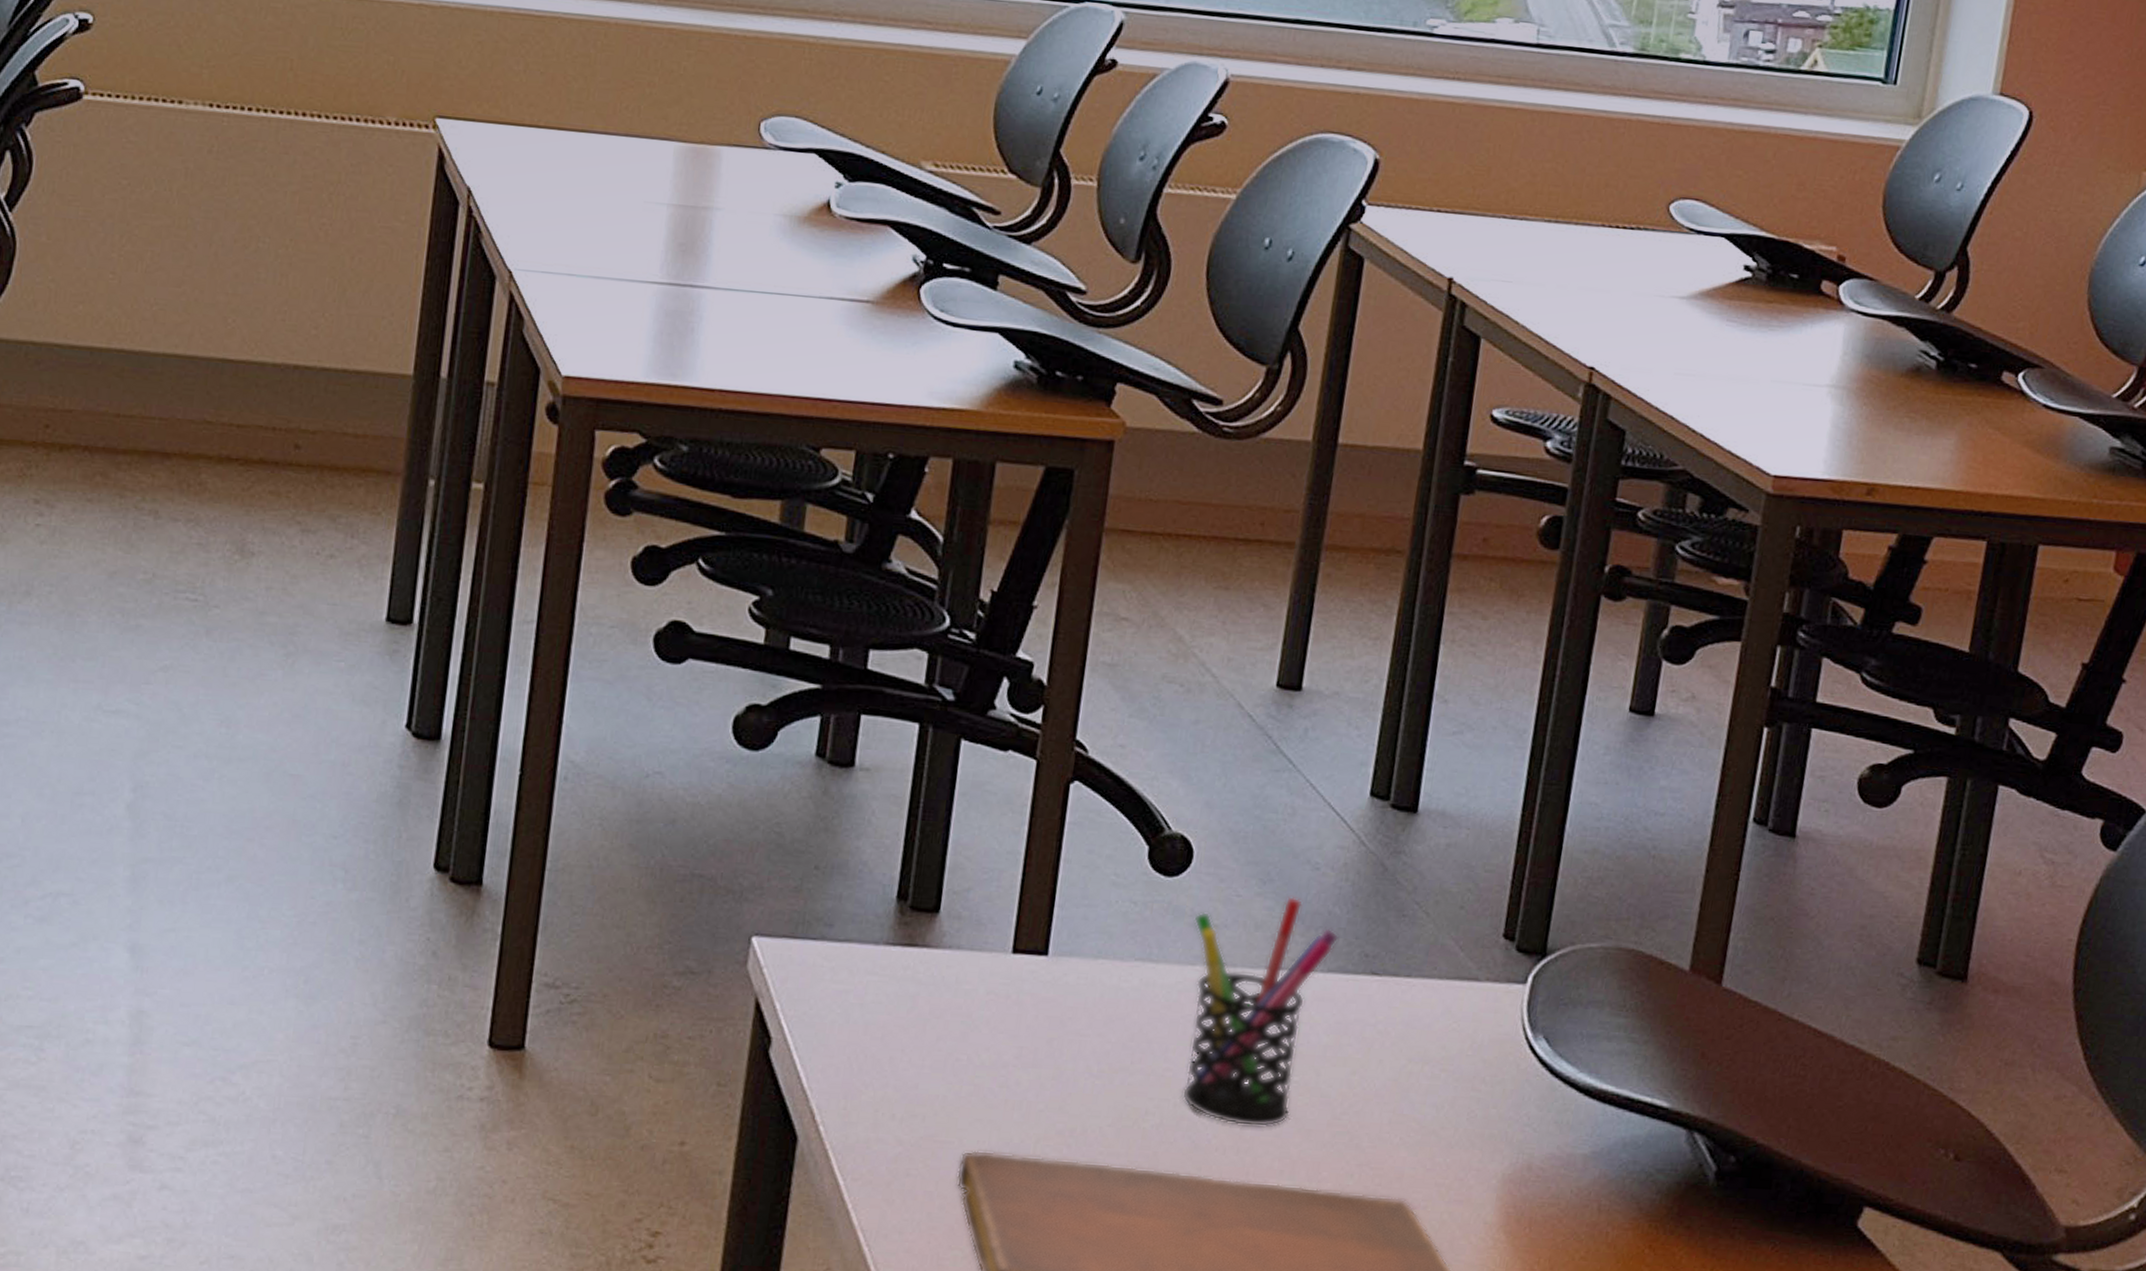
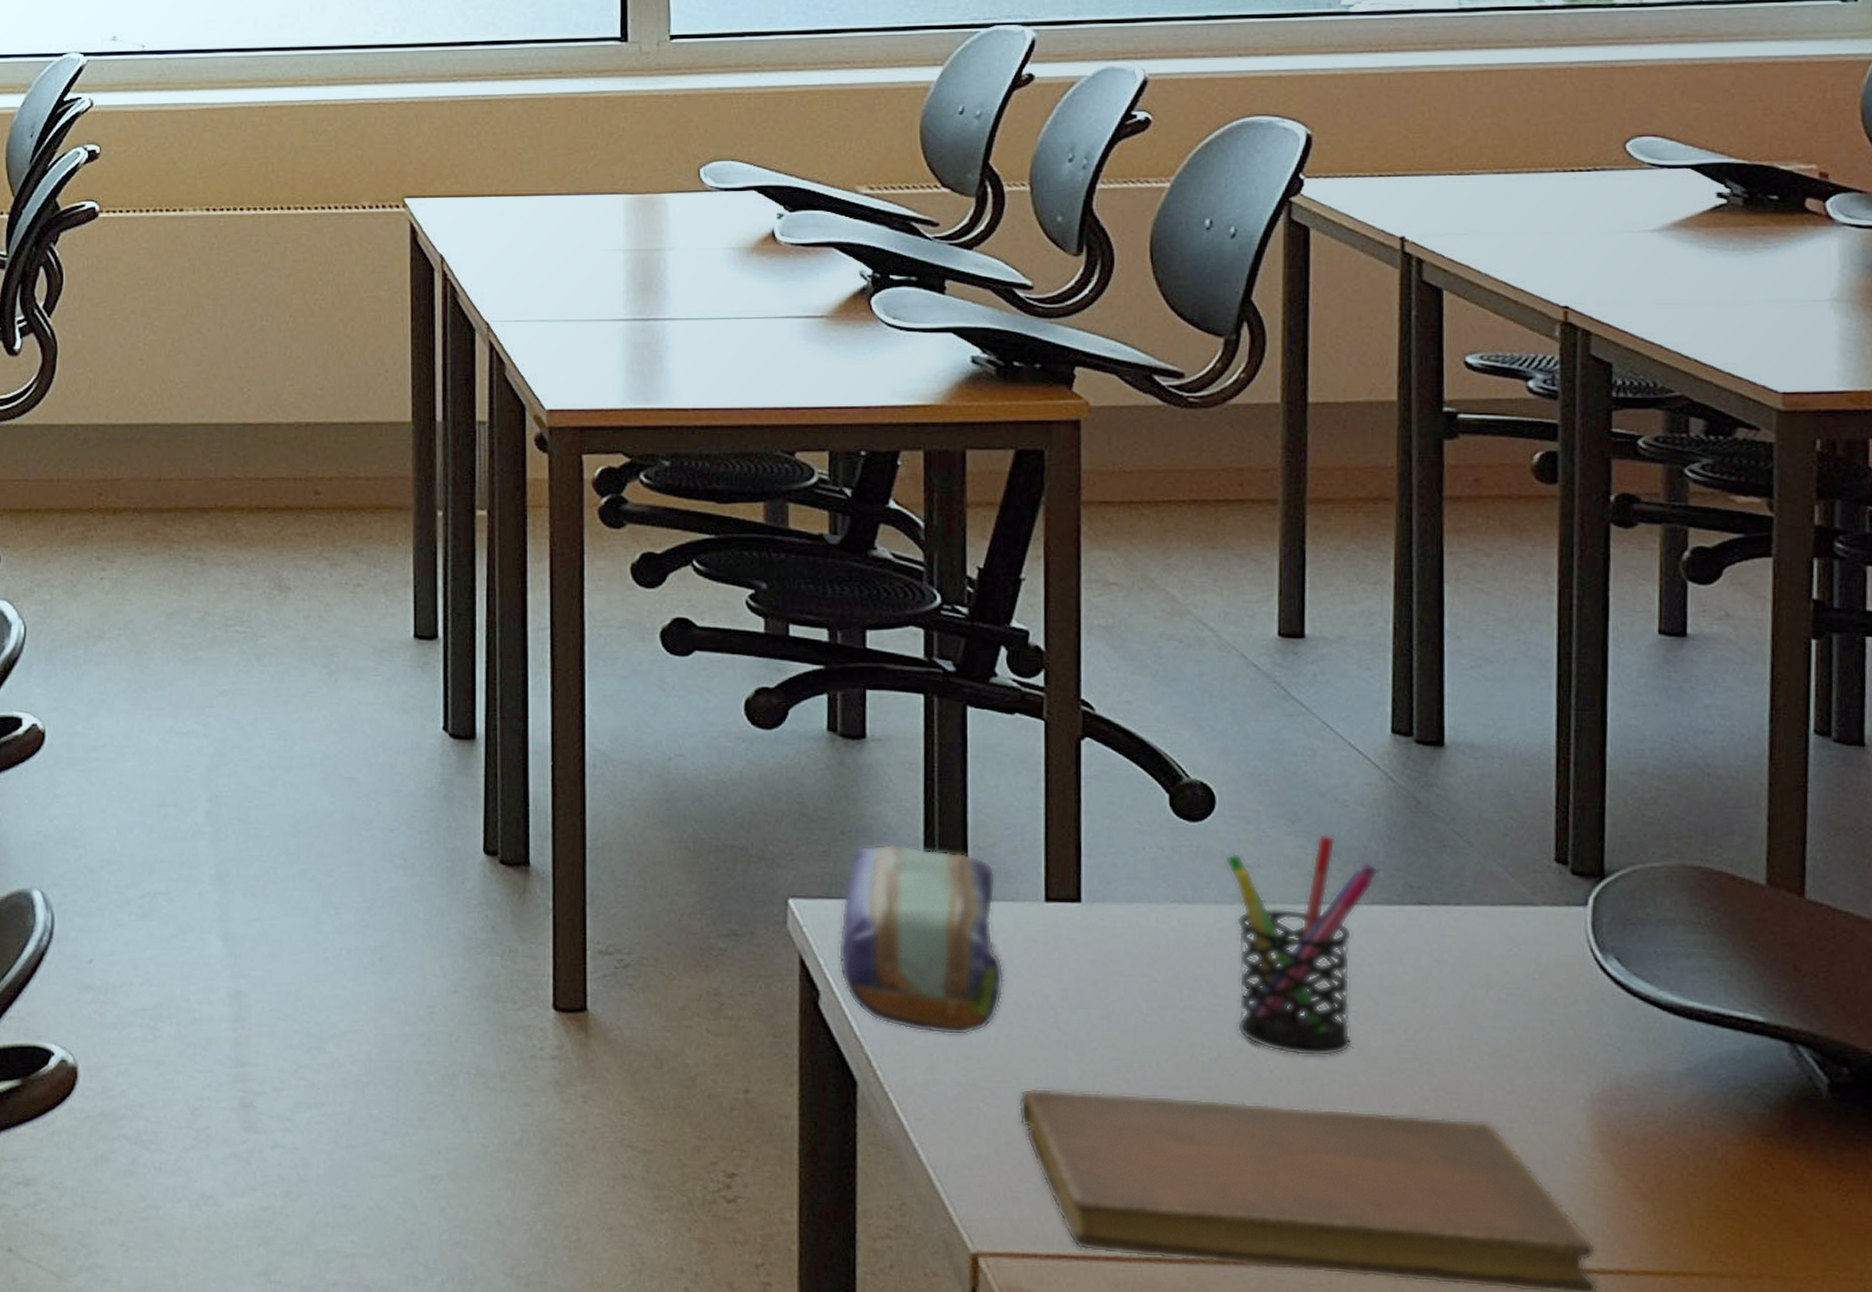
pencil case: none [795,882,967,1092] -> present [838,844,1004,1036]

